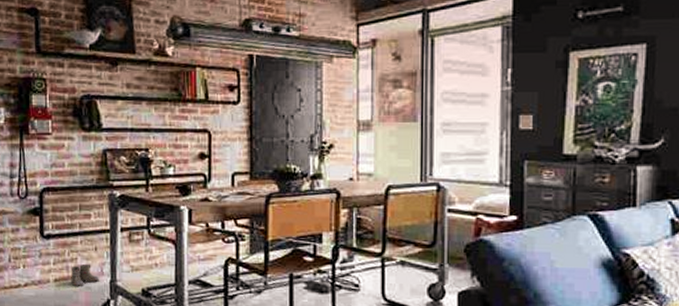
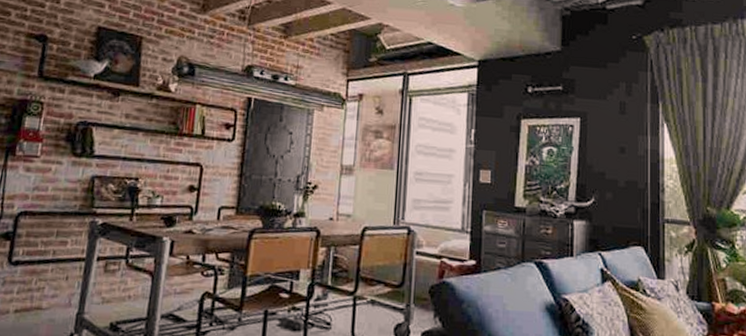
boots: present [71,264,99,288] -> none [33,294,65,320]

